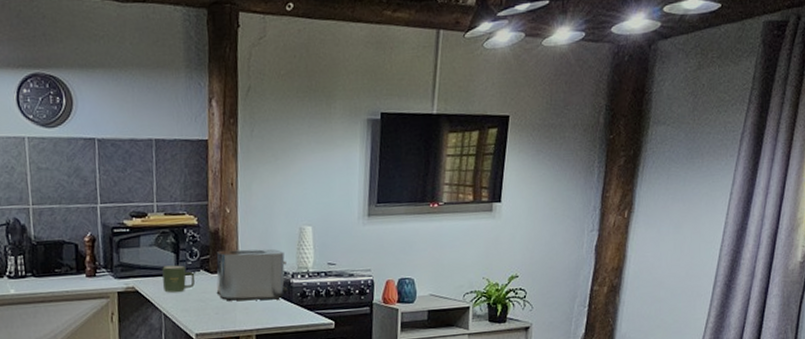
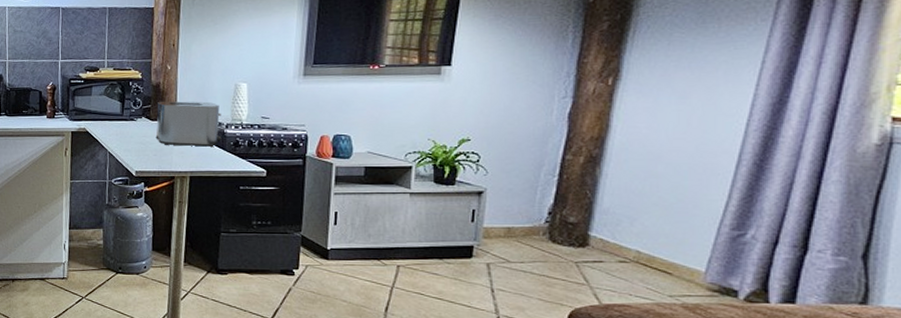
mug: present [162,265,195,294] -> none [109,112,138,136]

